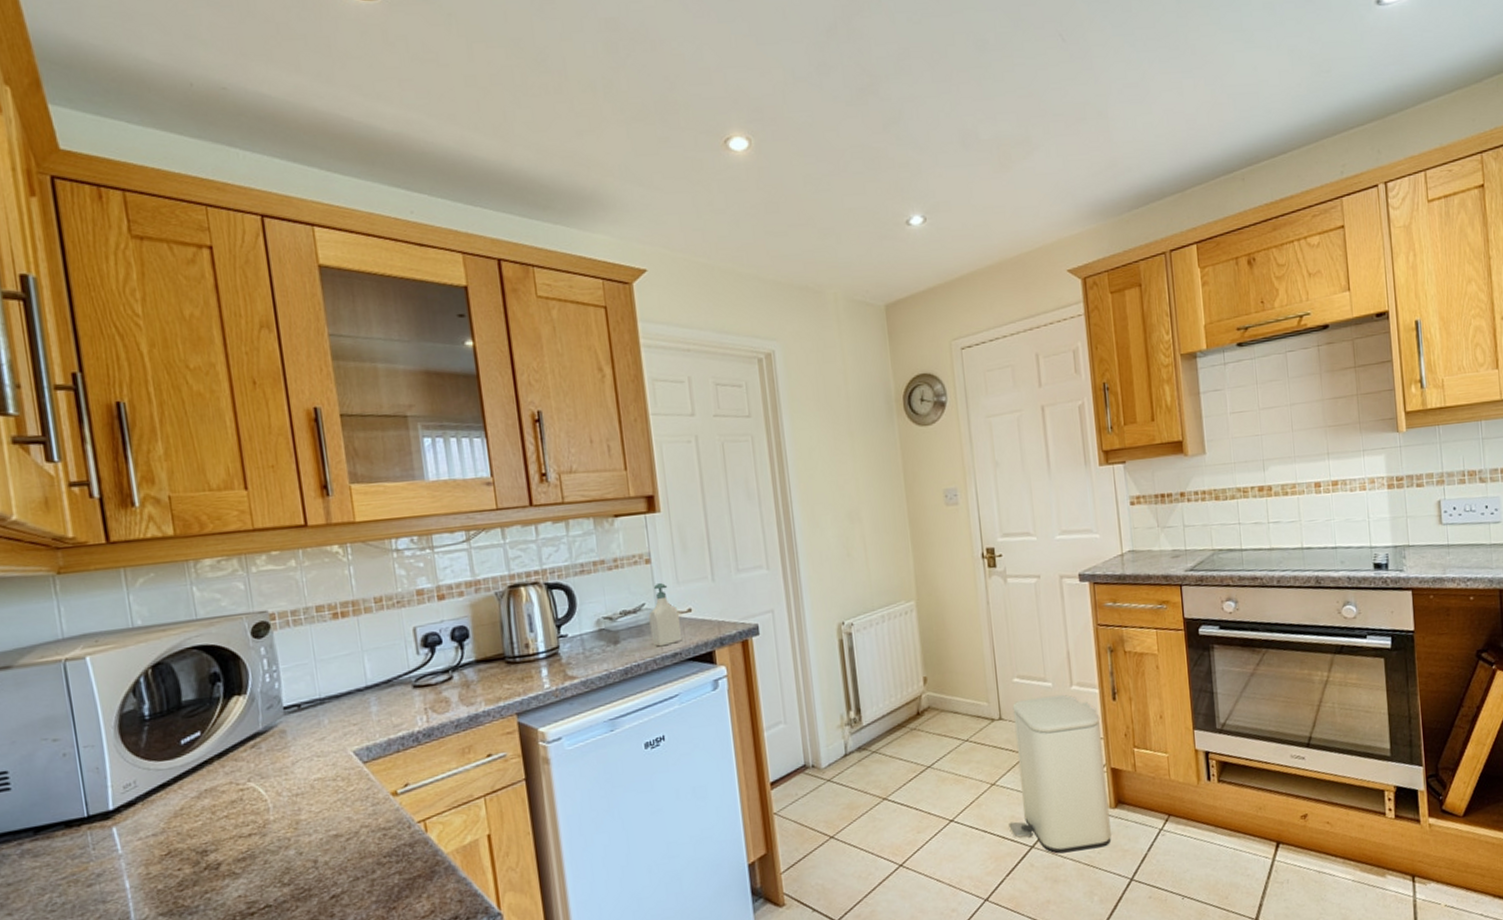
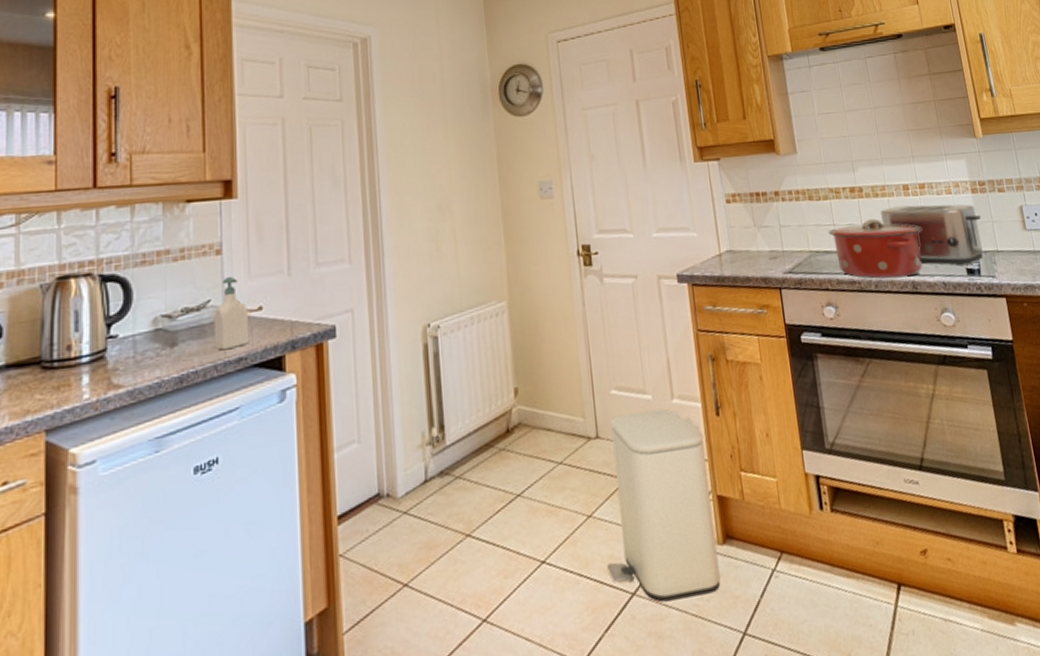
casserole: none [1233,516,1331,575] -> present [828,218,923,279]
toaster: none [1288,500,1394,561] -> present [880,204,983,267]

